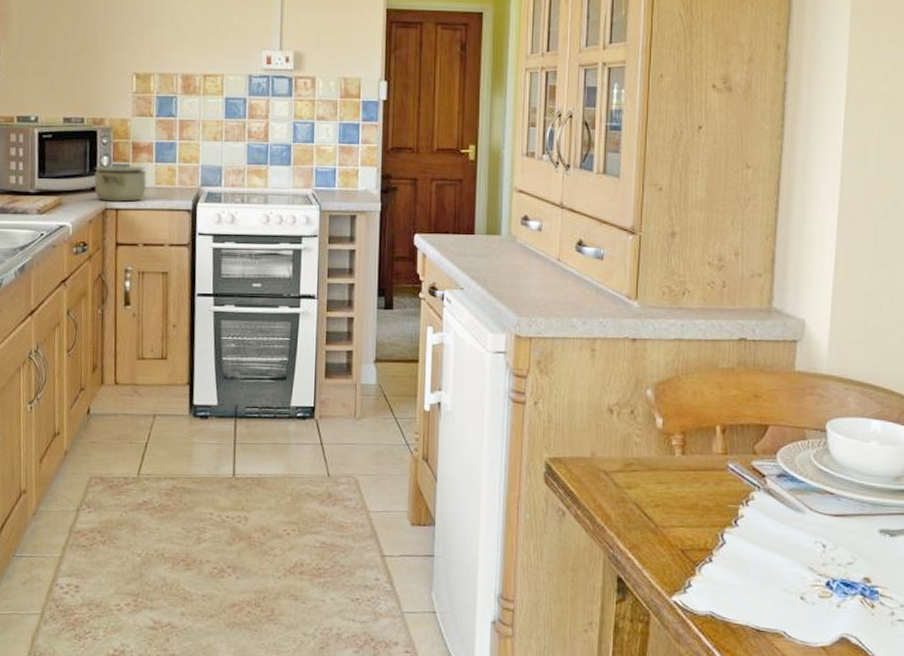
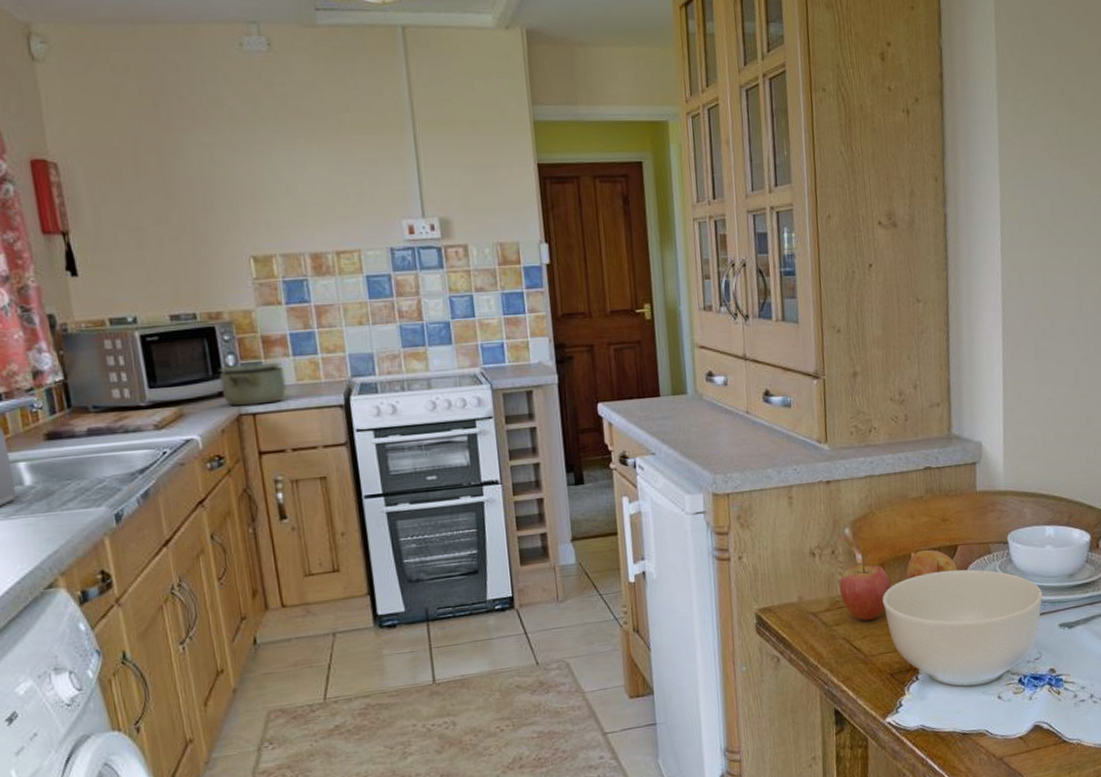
fruit: none [635,419,691,489] -> present [839,554,891,621]
bowl: none [680,450,862,581] -> present [882,569,1043,687]
fruit: none [708,424,766,453] -> present [906,549,957,580]

